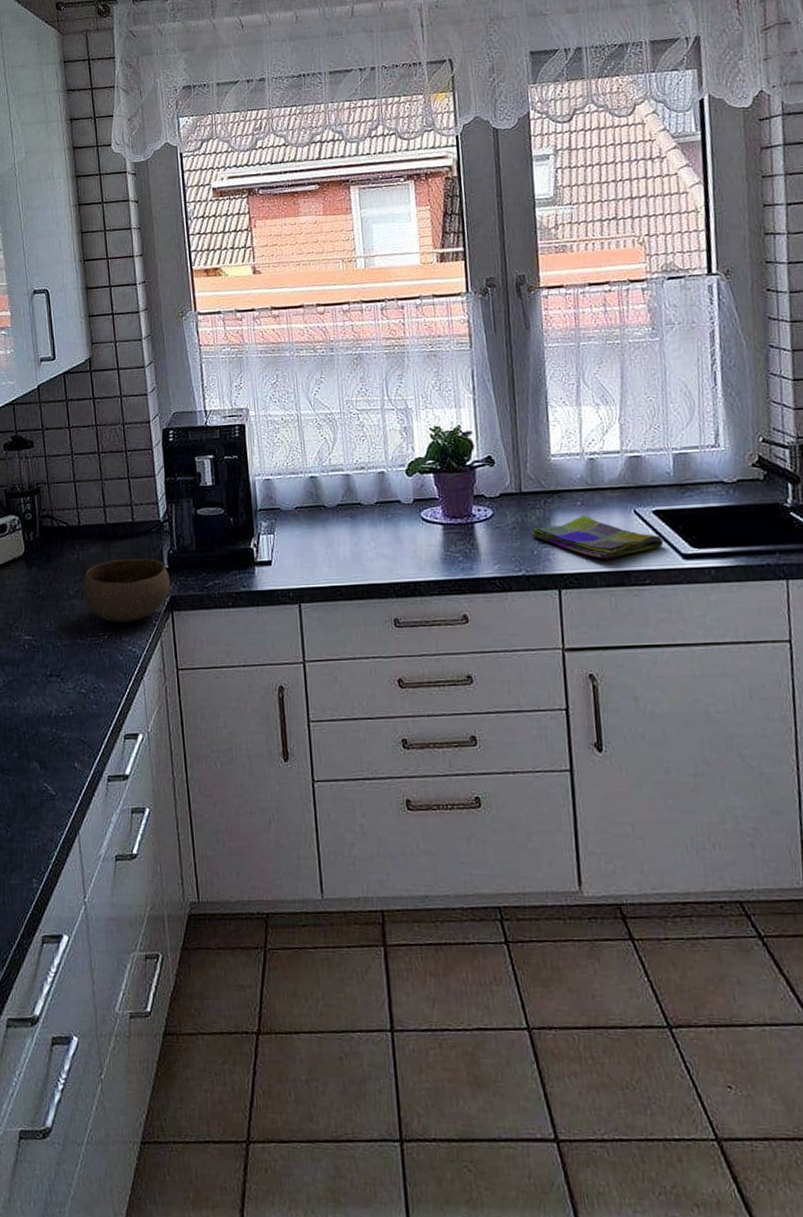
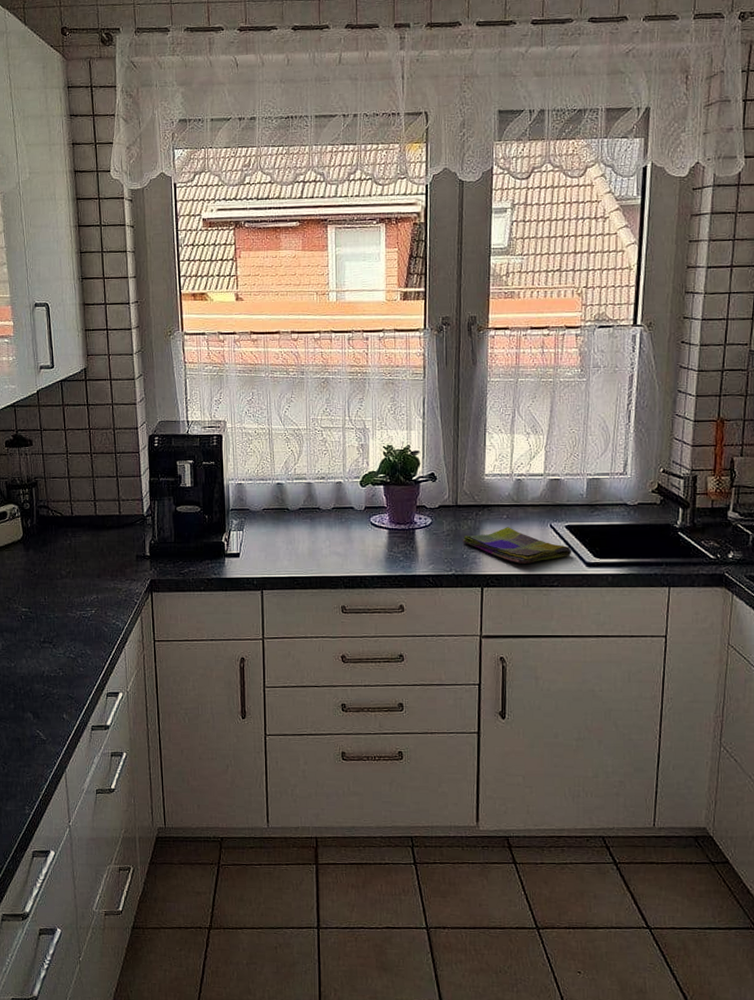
bowl: present [82,558,171,622] -> none [73,546,151,600]

